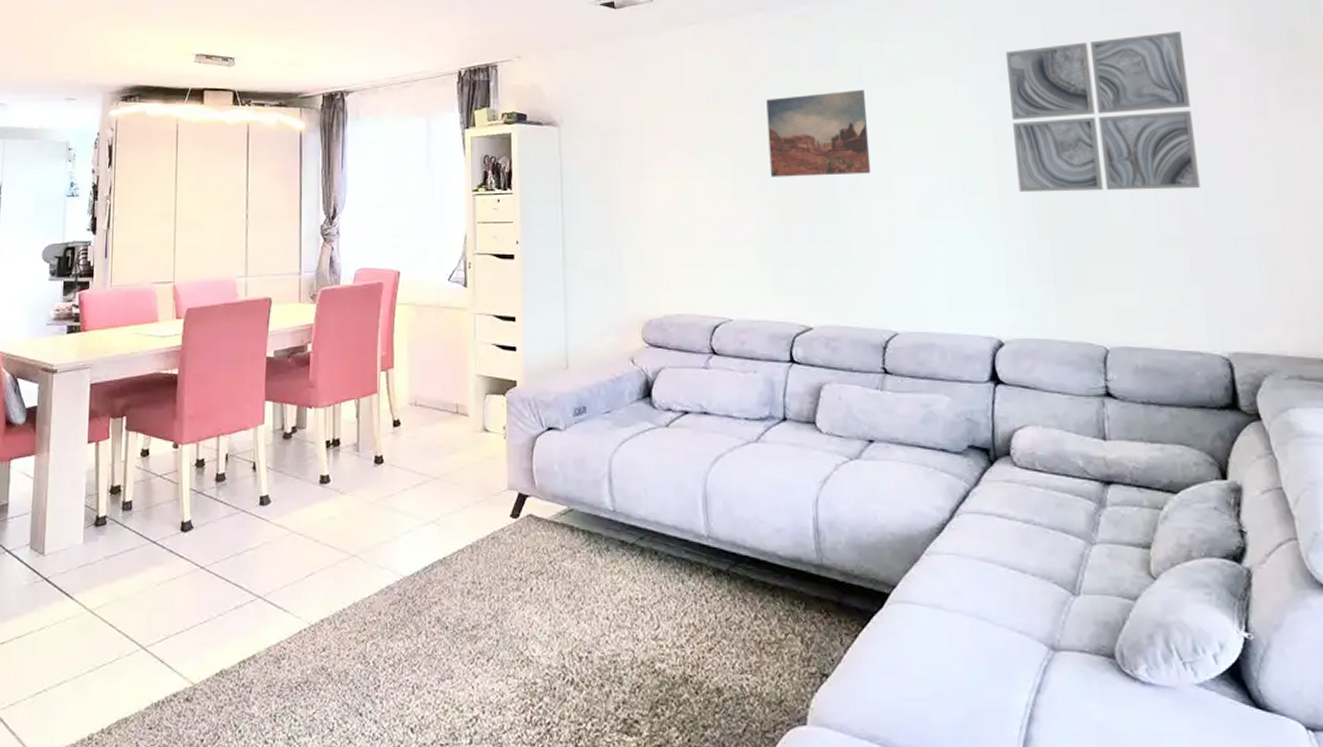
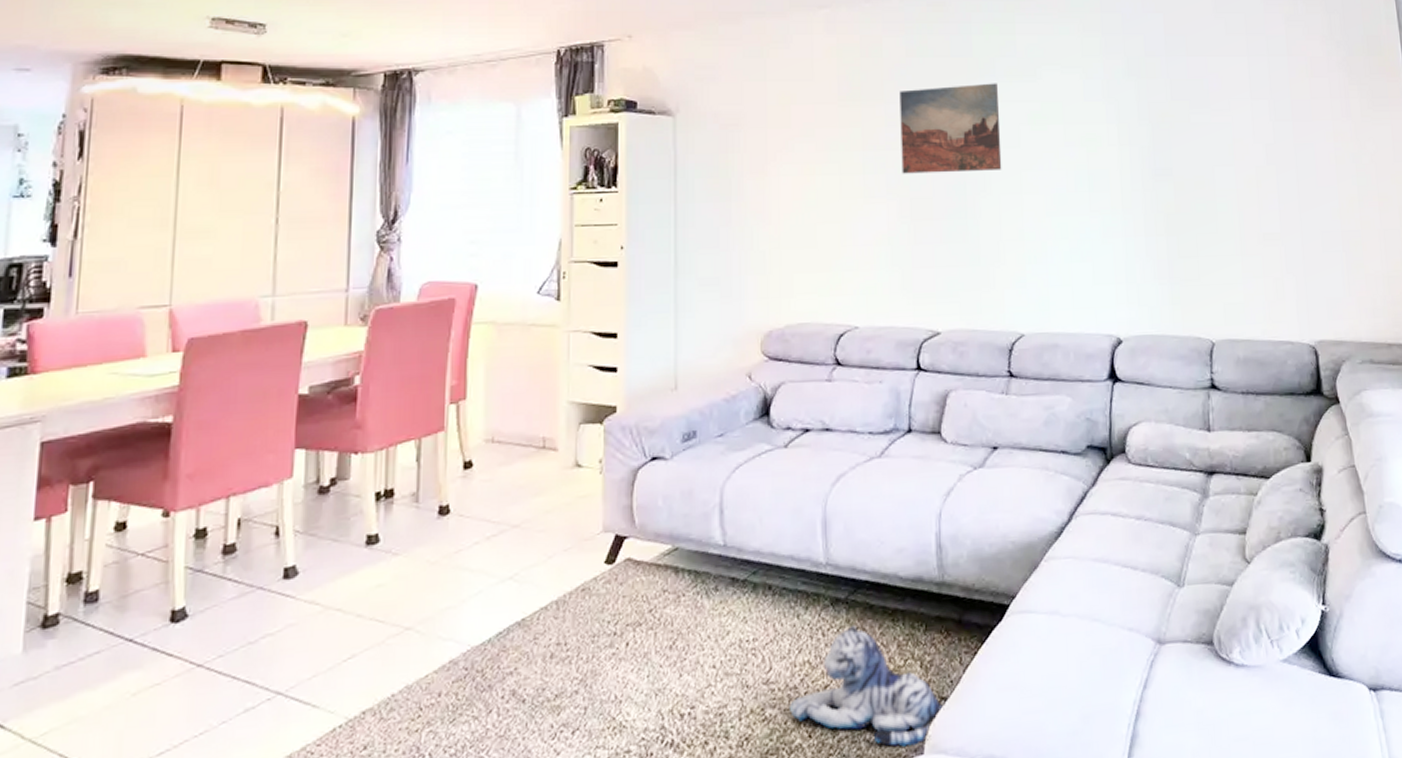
plush toy: none [676,595,826,716] -> present [788,625,944,747]
wall art: present [1005,31,1201,193] -> none [1130,35,1296,190]

